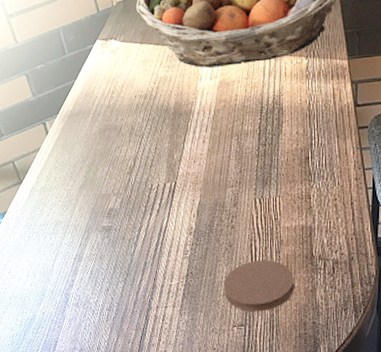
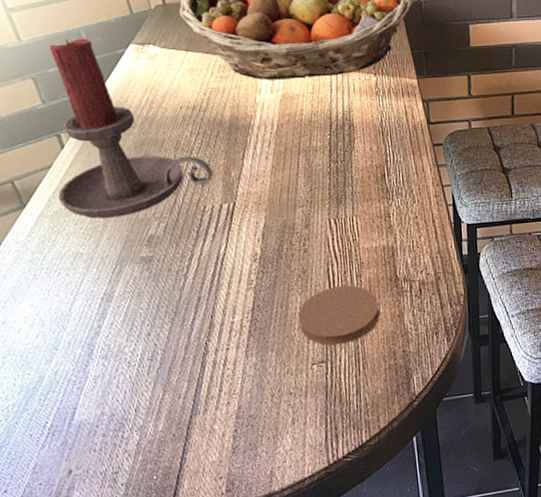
candle holder: none [37,37,159,193] -> present [49,38,213,219]

